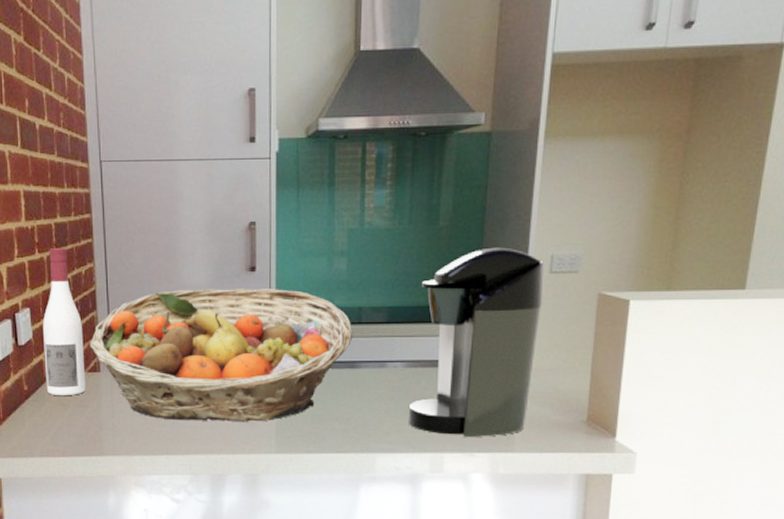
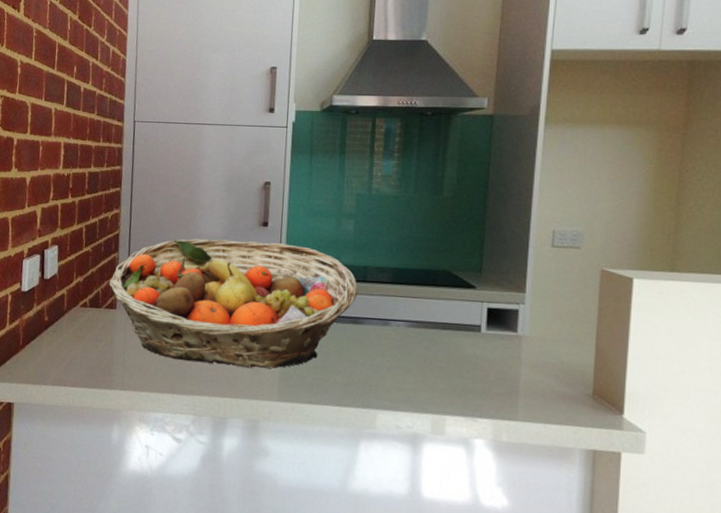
wine bottle: present [42,247,86,396] -> none [65,193,104,329]
coffee maker: present [408,247,544,438] -> none [409,219,546,403]

